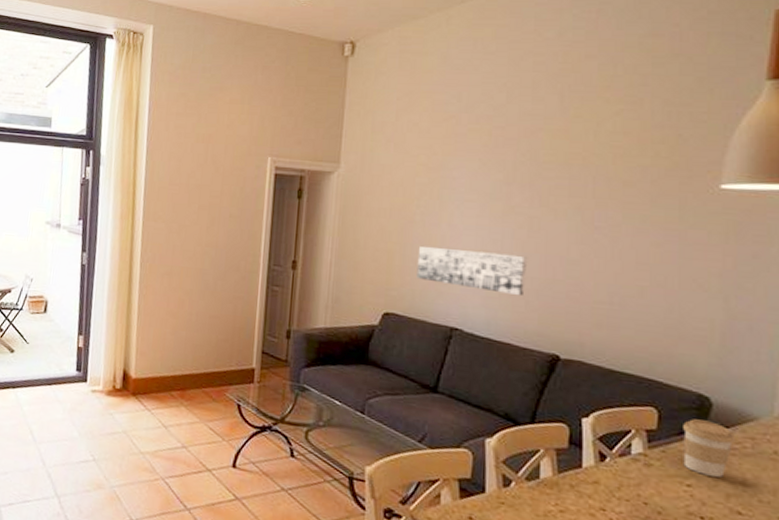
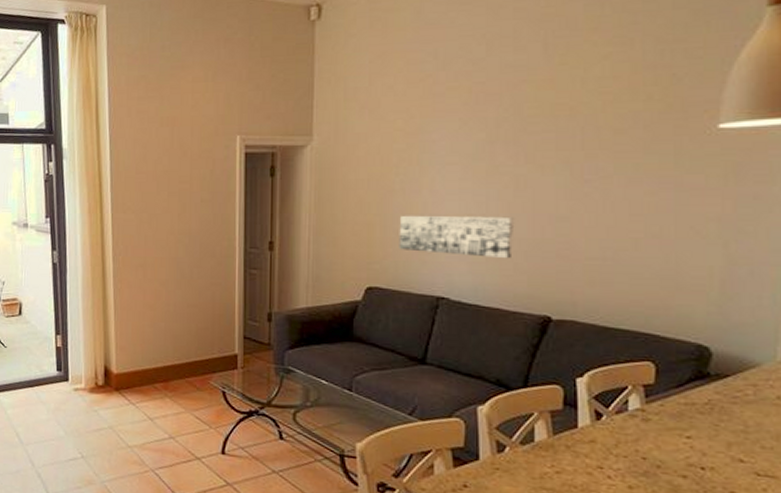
coffee cup: present [683,419,735,477] -> none [682,370,736,427]

